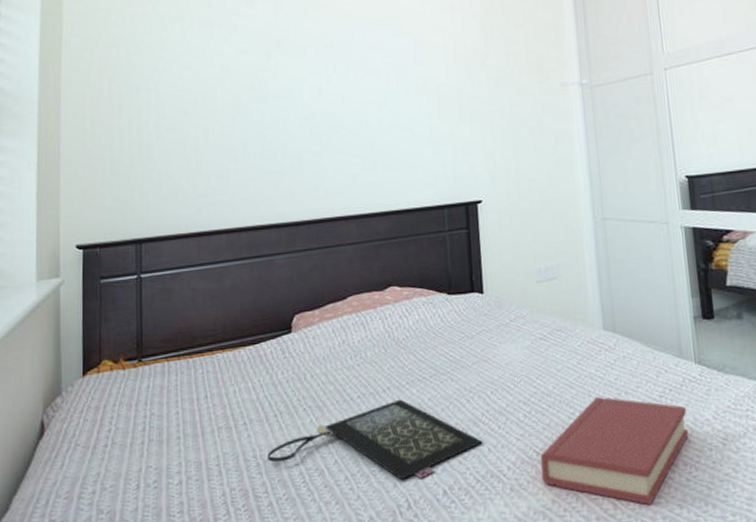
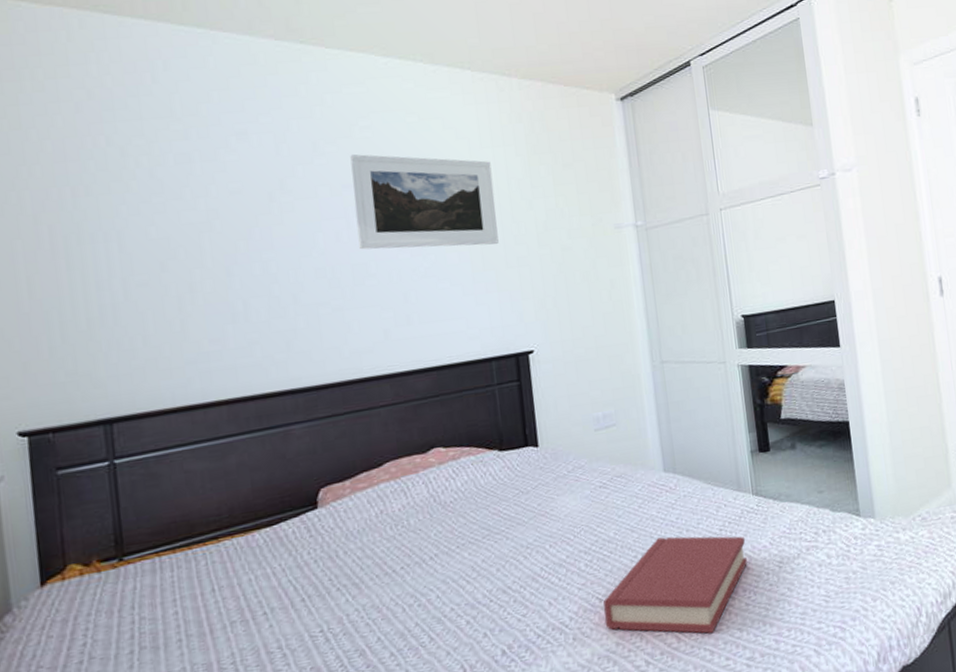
clutch bag: present [267,399,483,480] -> none [295,564,543,651]
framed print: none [333,18,454,102] -> present [350,154,499,250]

